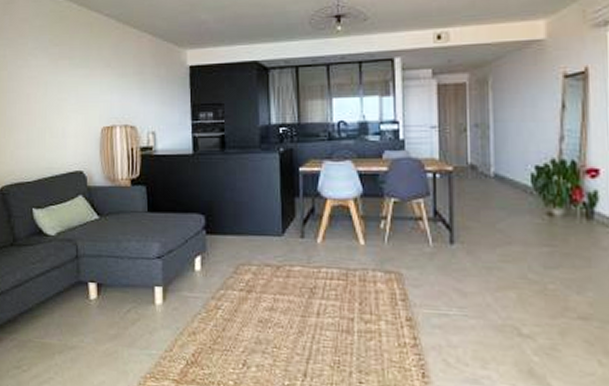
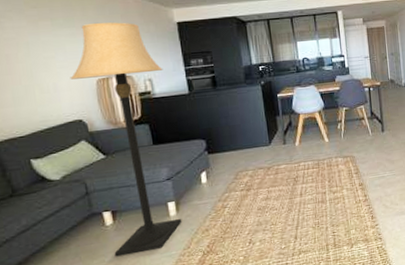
lamp: none [78,63,169,342] -> present [70,22,182,257]

